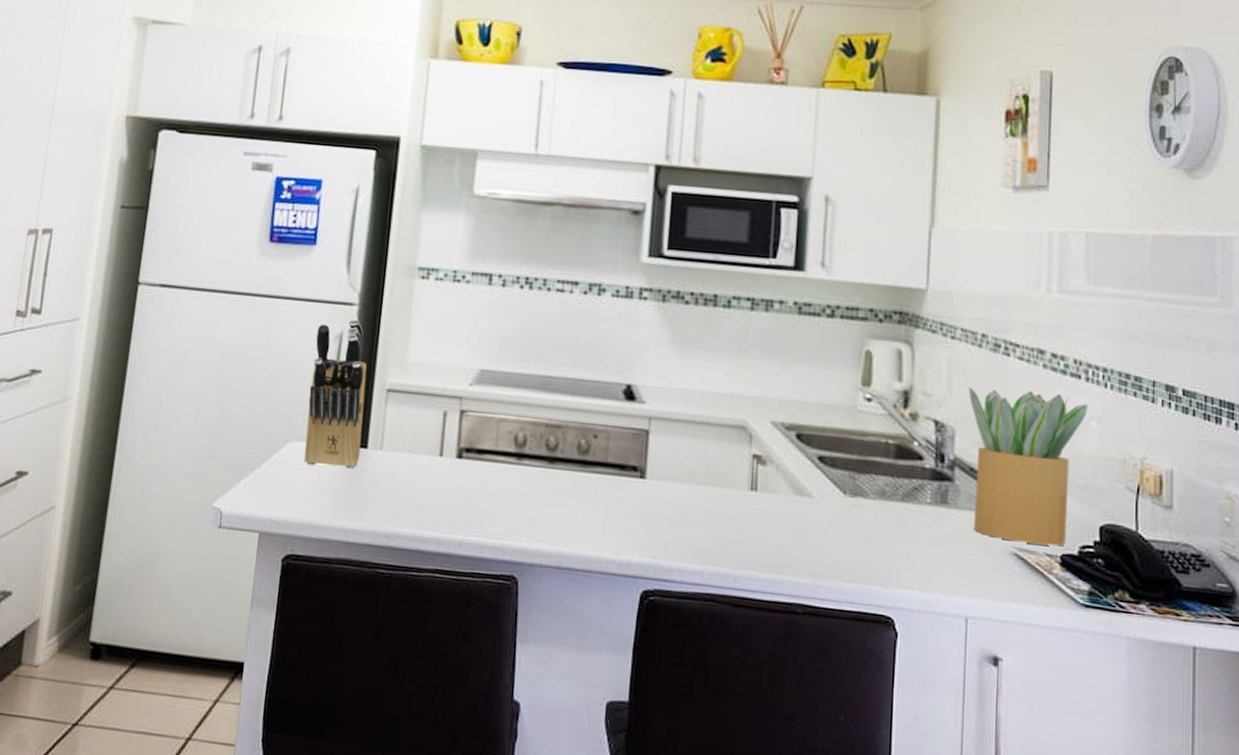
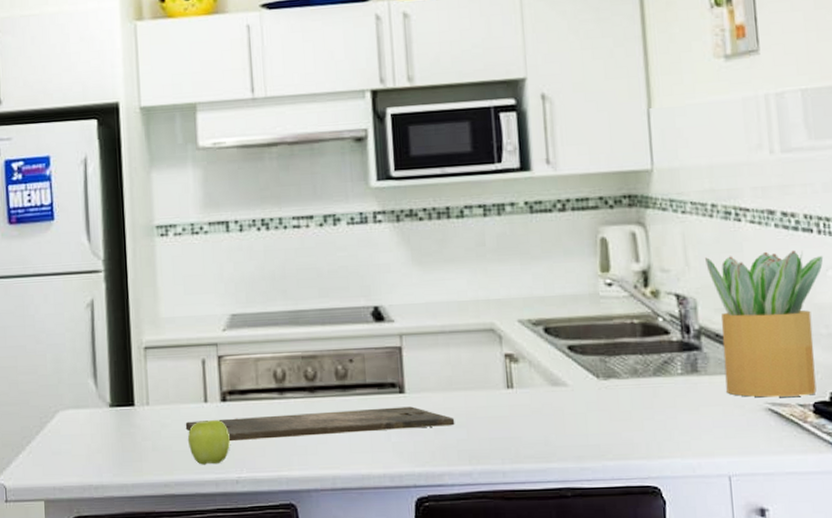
knife block: present [304,319,367,469] -> none [68,285,129,430]
cutting board: none [416,473,693,521] -> present [185,406,455,442]
apple: none [416,474,460,523] -> present [187,420,230,465]

